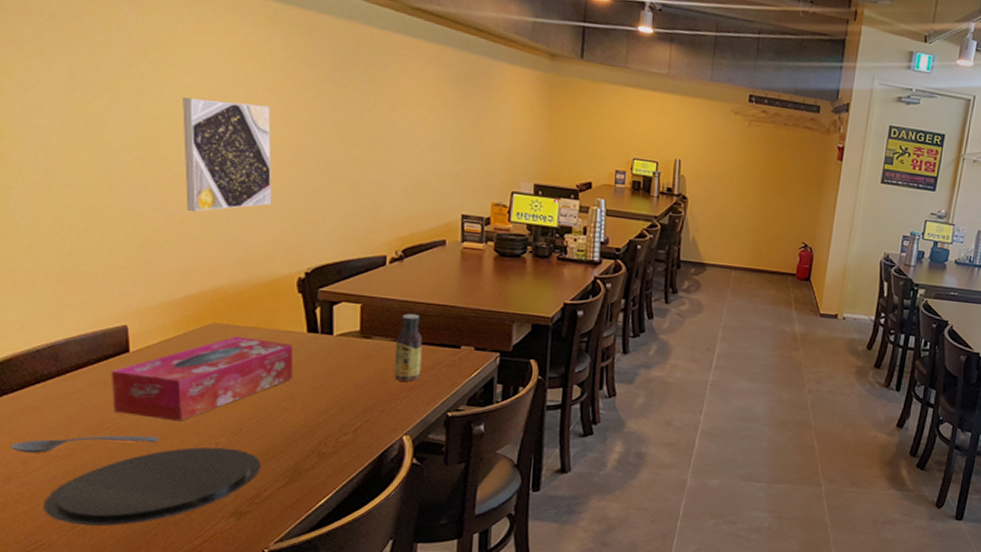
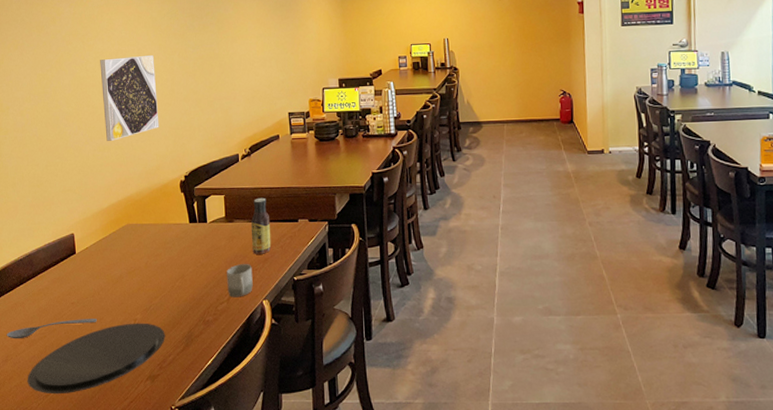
tissue box: present [110,337,294,422] -> none [65,232,182,305]
cup: none [355,390,392,430] -> present [227,264,253,298]

